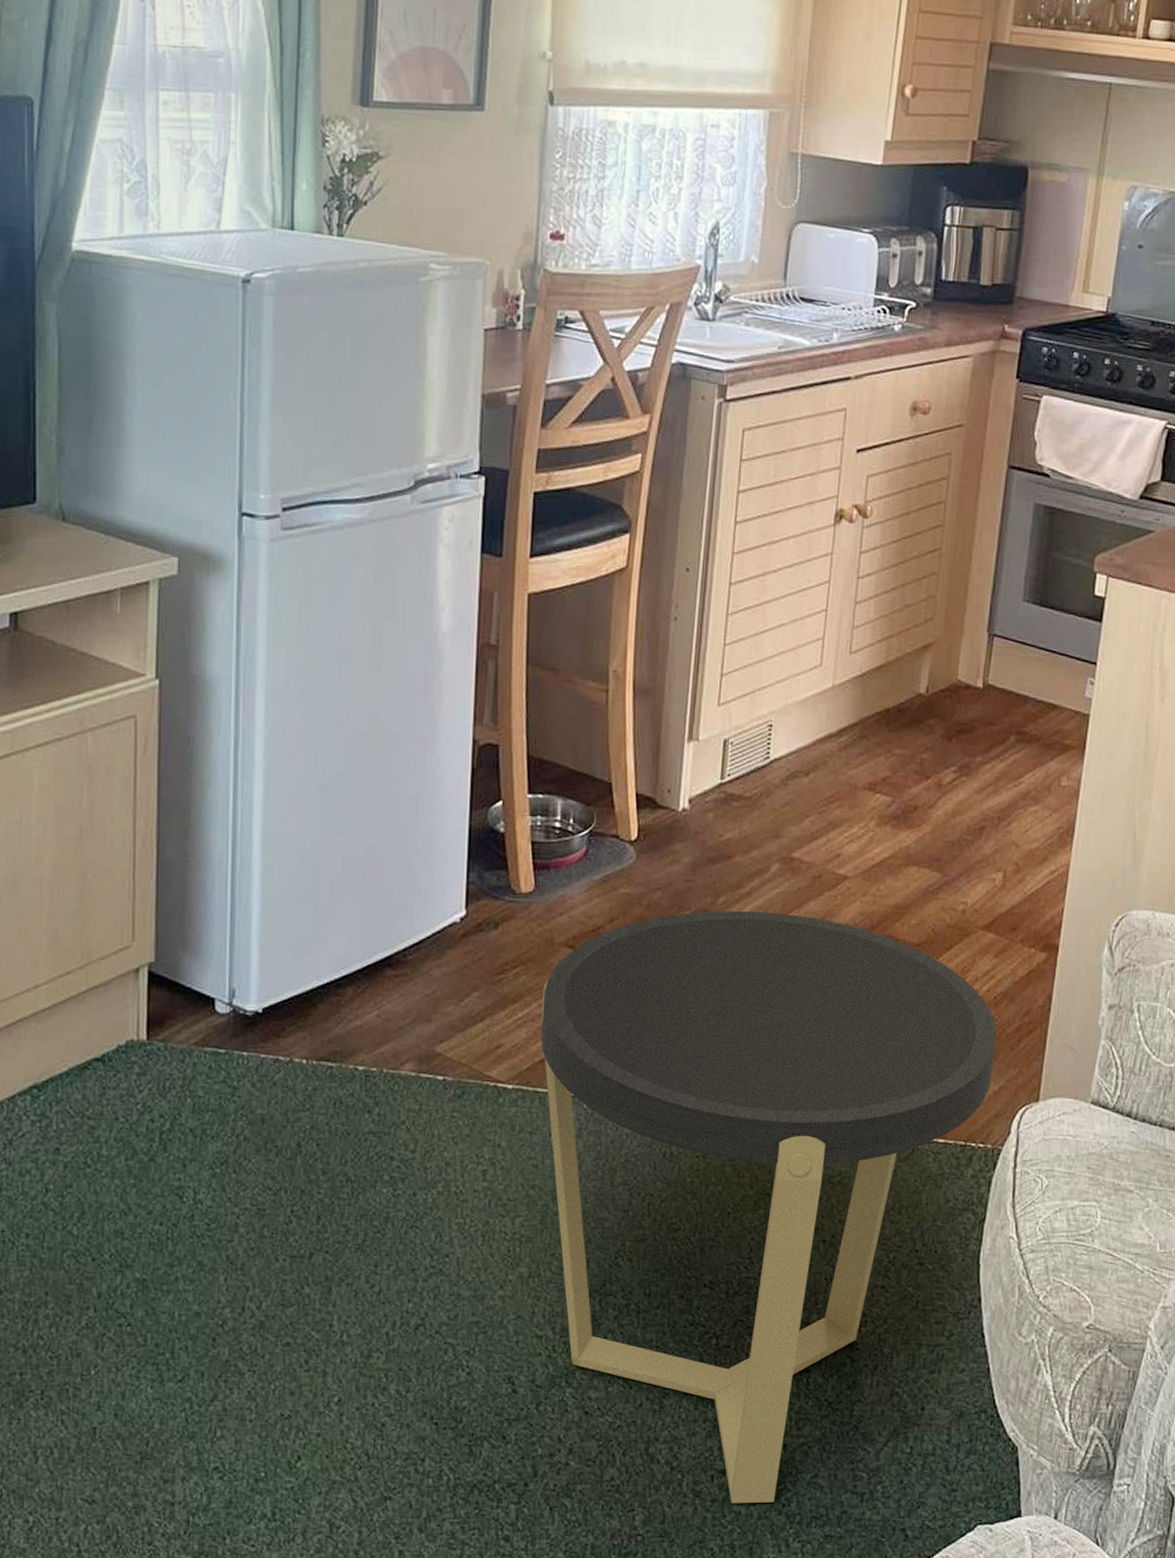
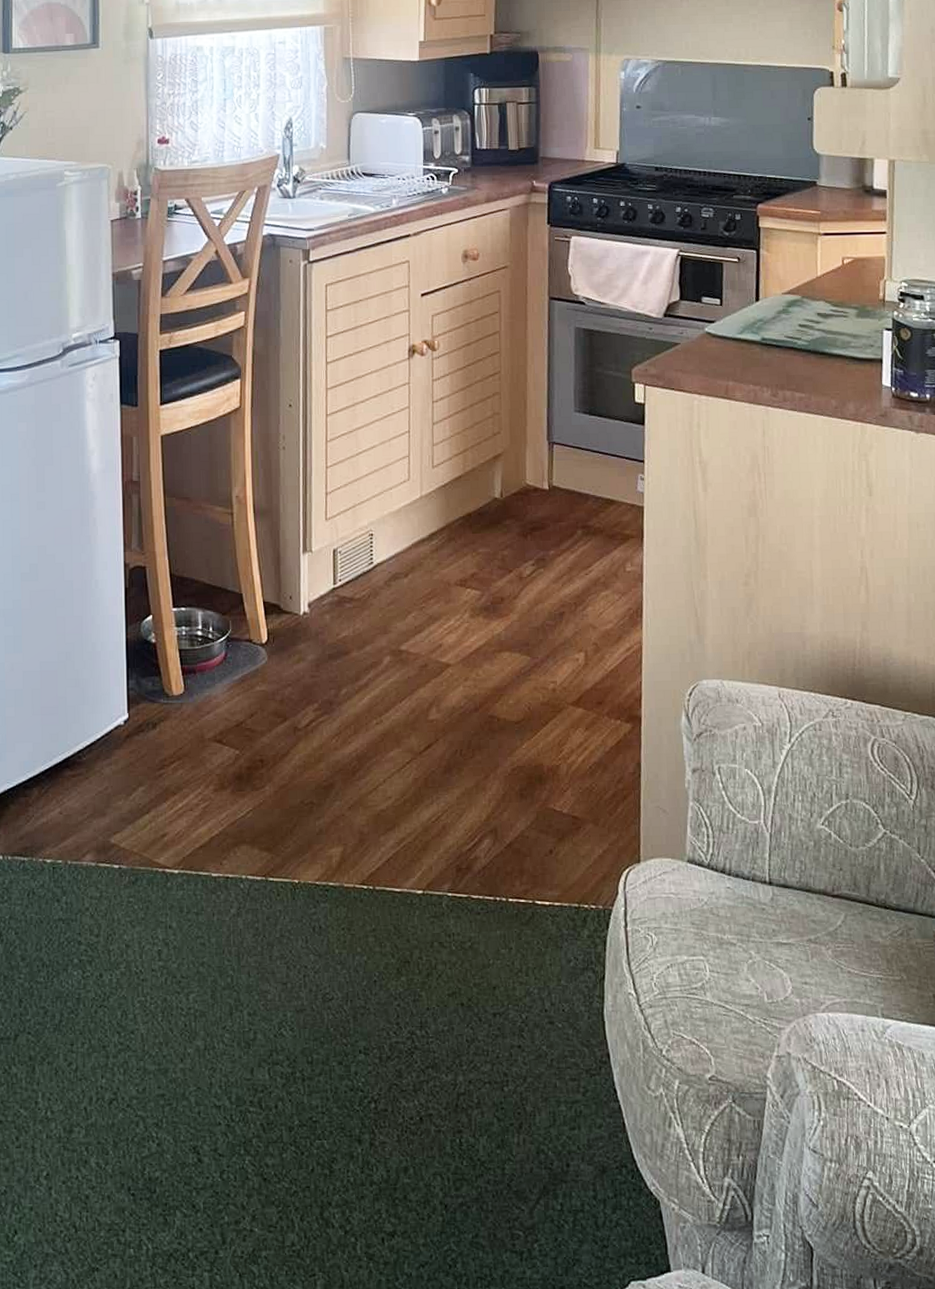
side table: present [540,910,997,1504] -> none [198,700,596,1266]

